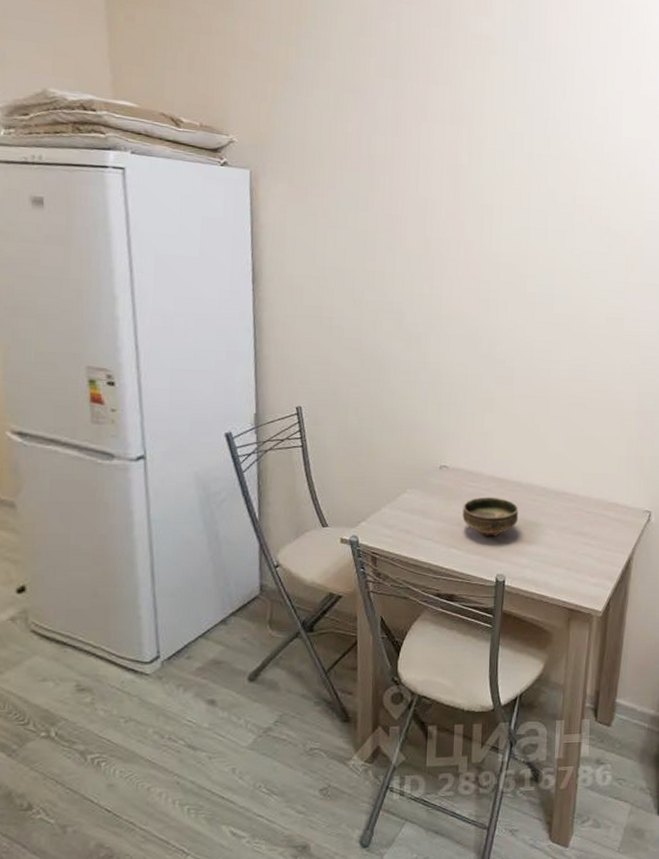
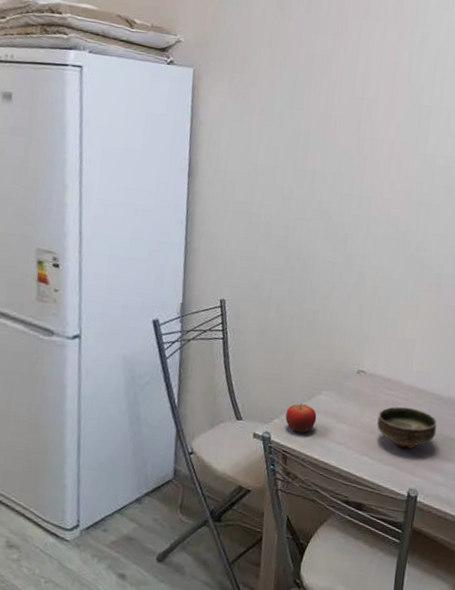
fruit: none [372,503,403,533] -> present [285,403,317,433]

